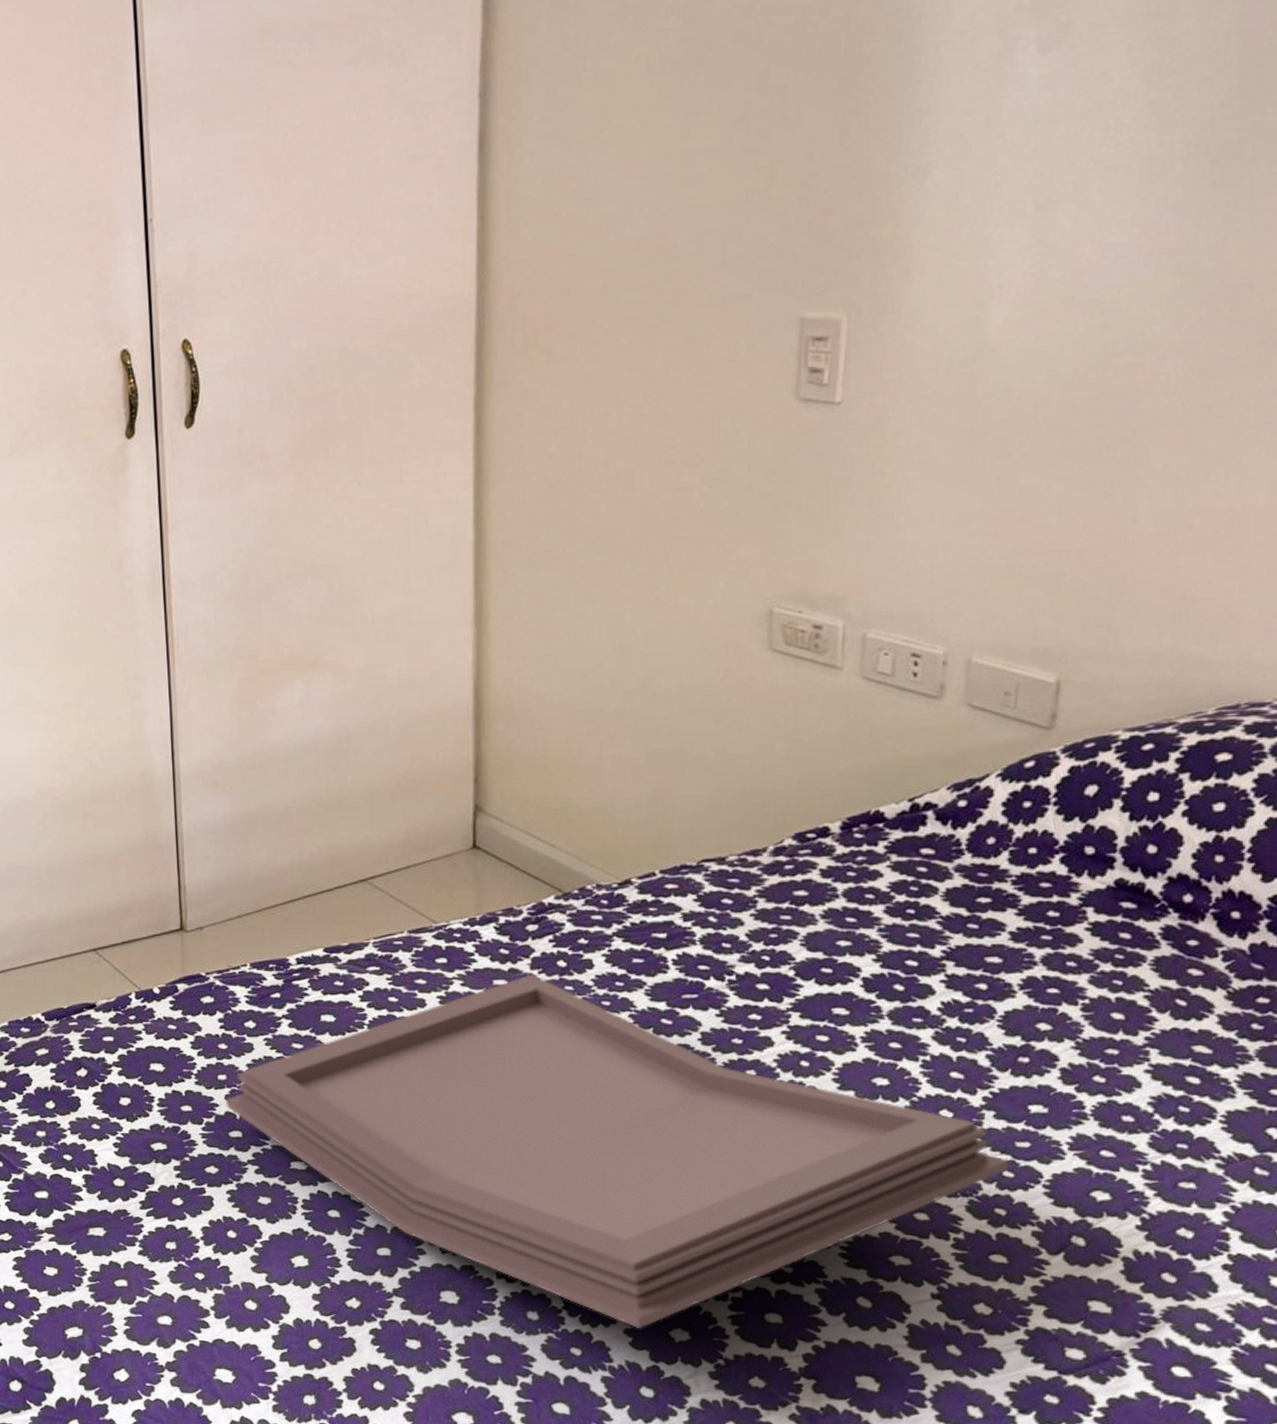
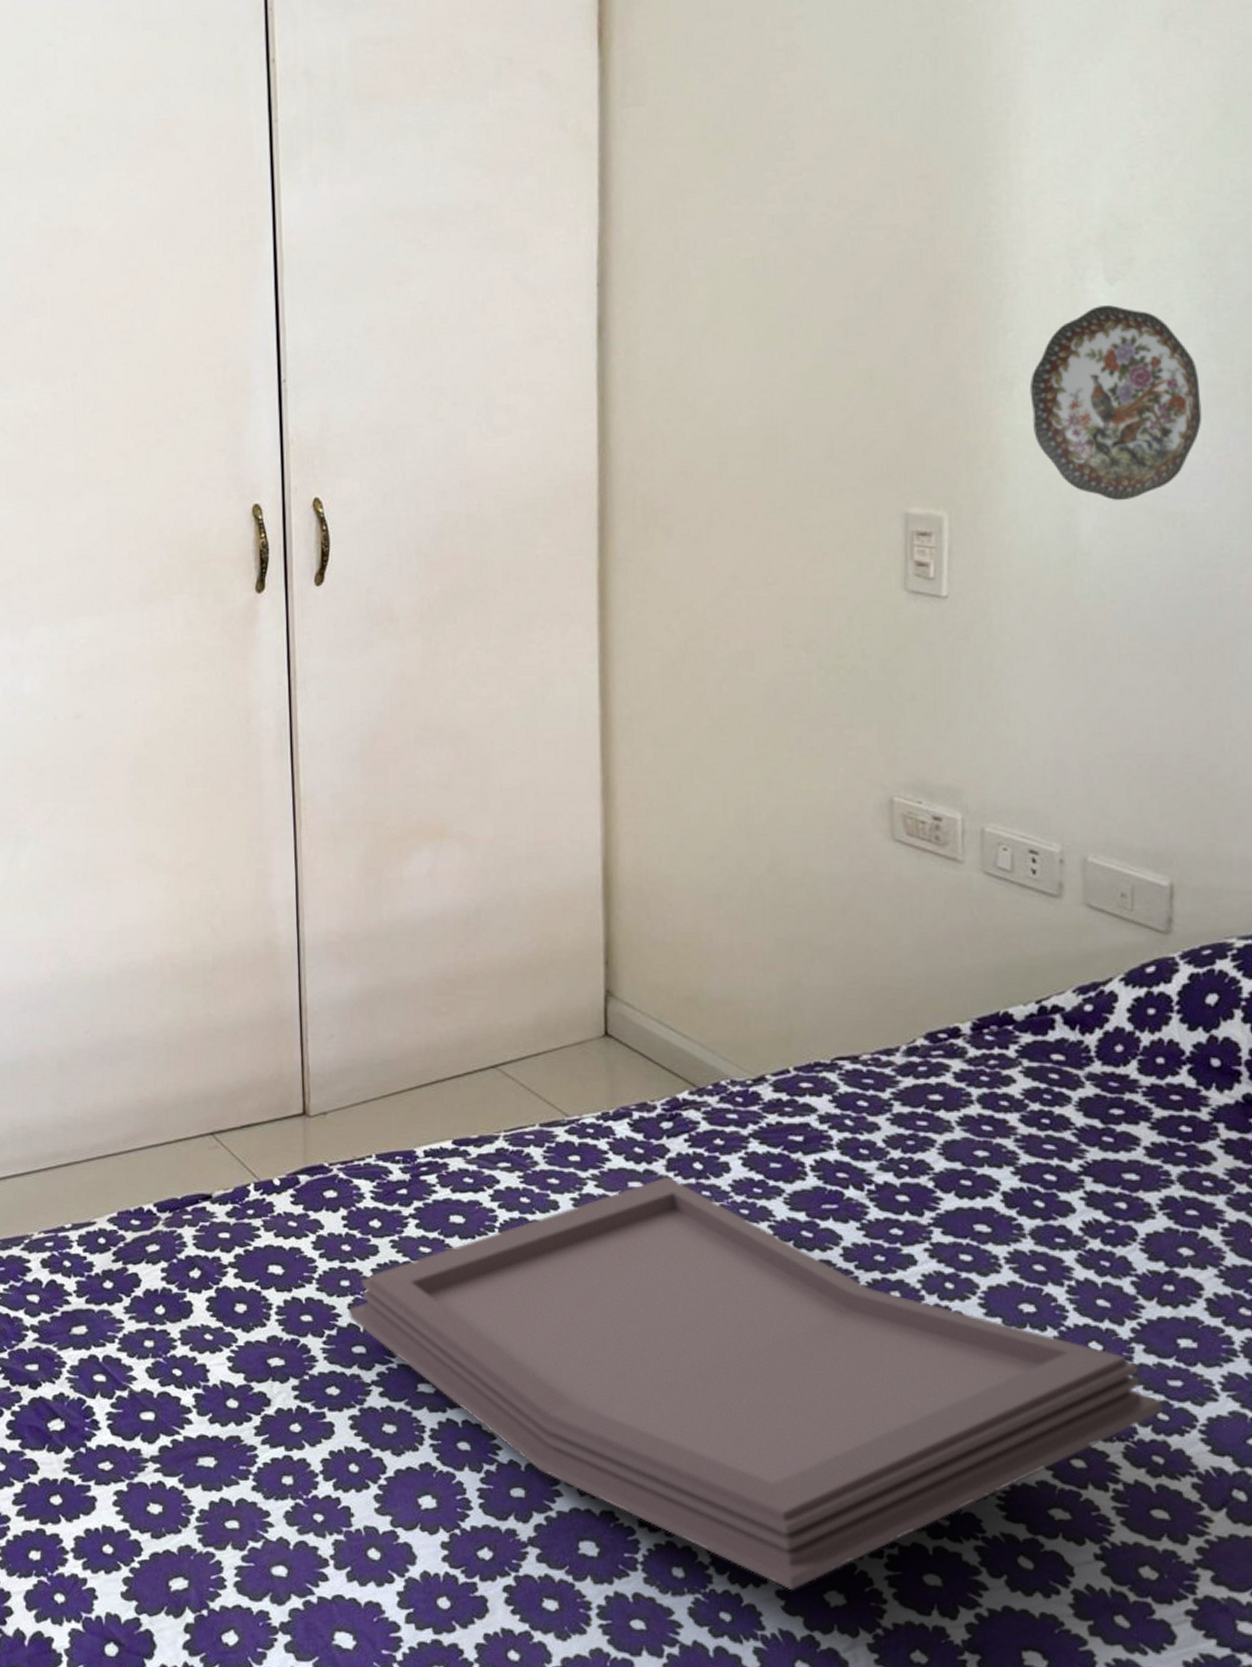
decorative plate: none [944,78,1134,292] -> present [1029,305,1202,501]

